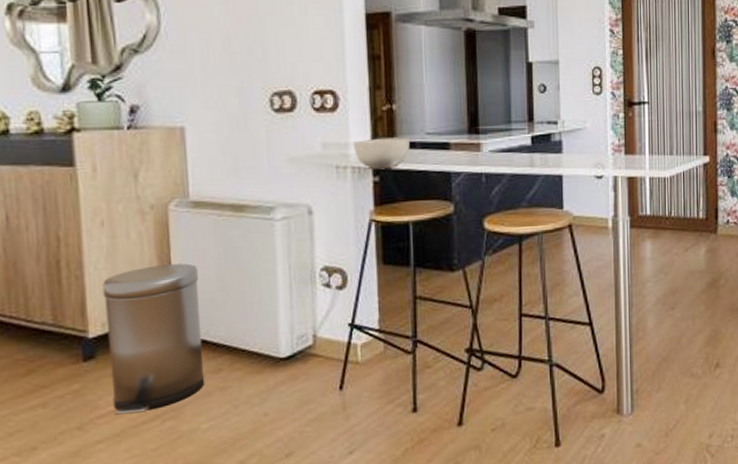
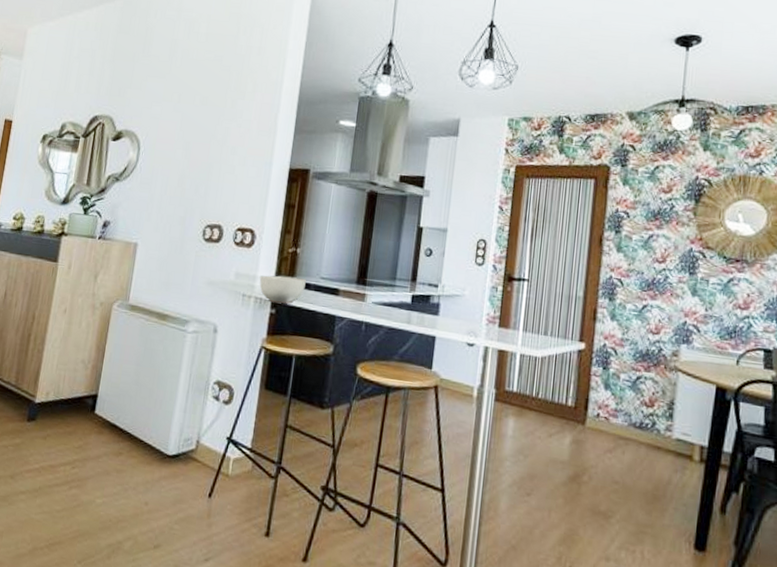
pedal bin: present [102,263,205,416] -> none [38,352,122,477]

